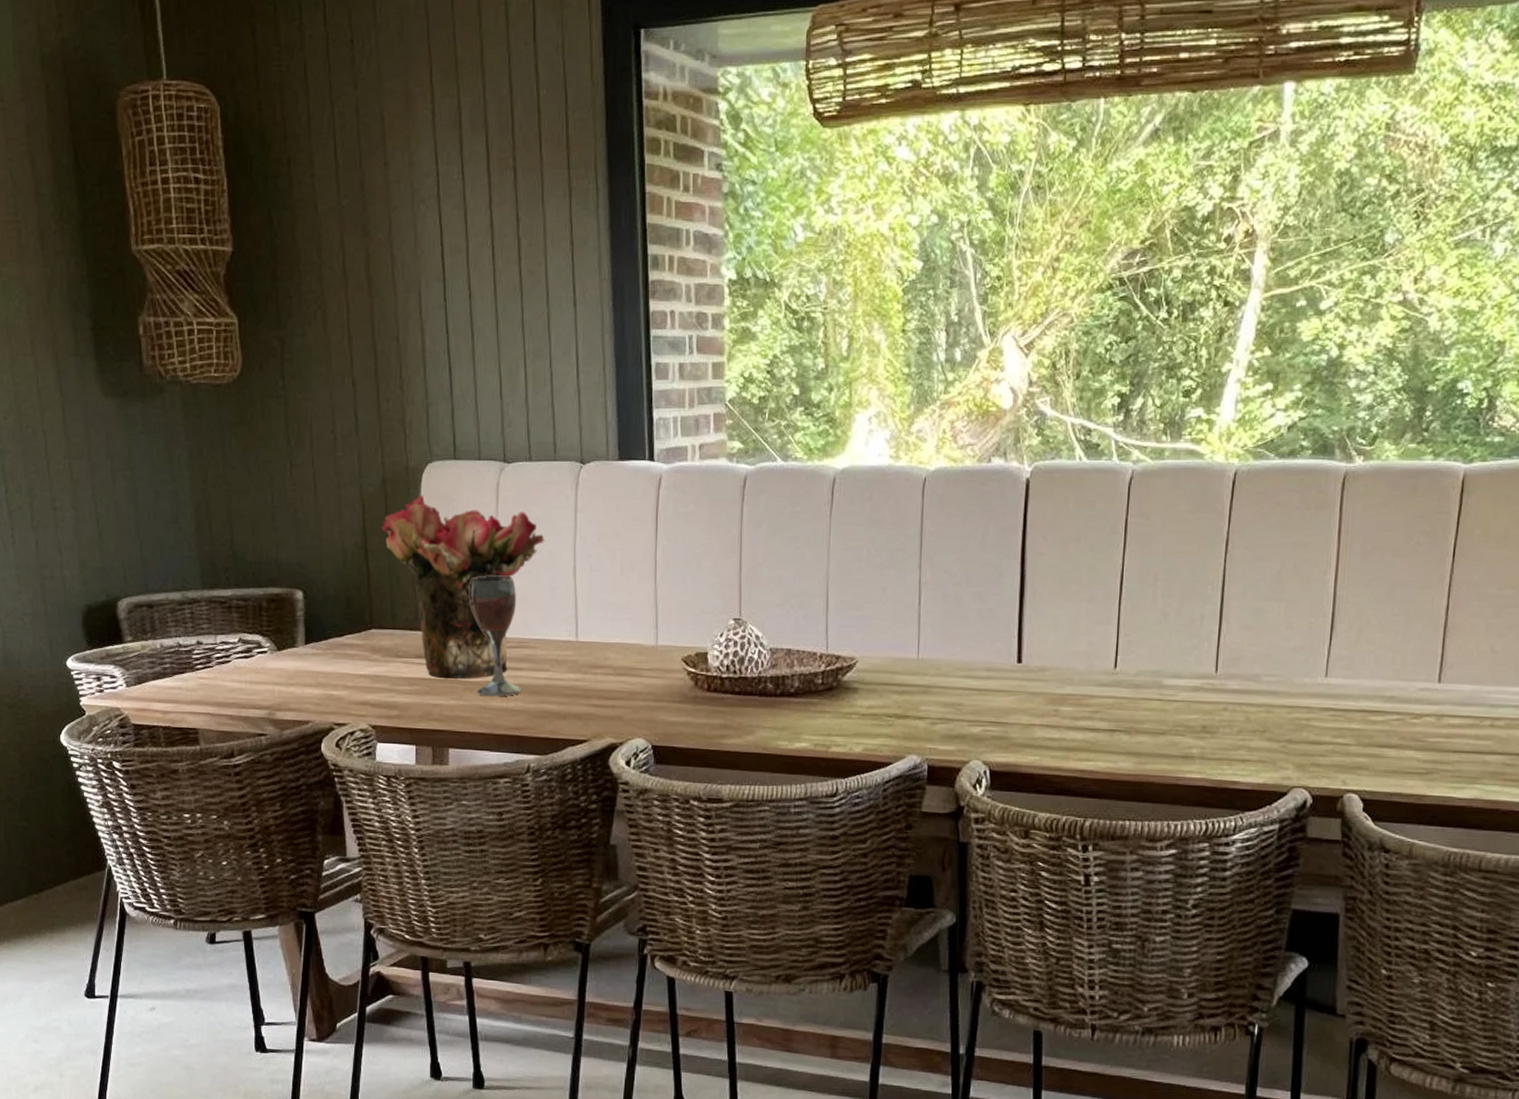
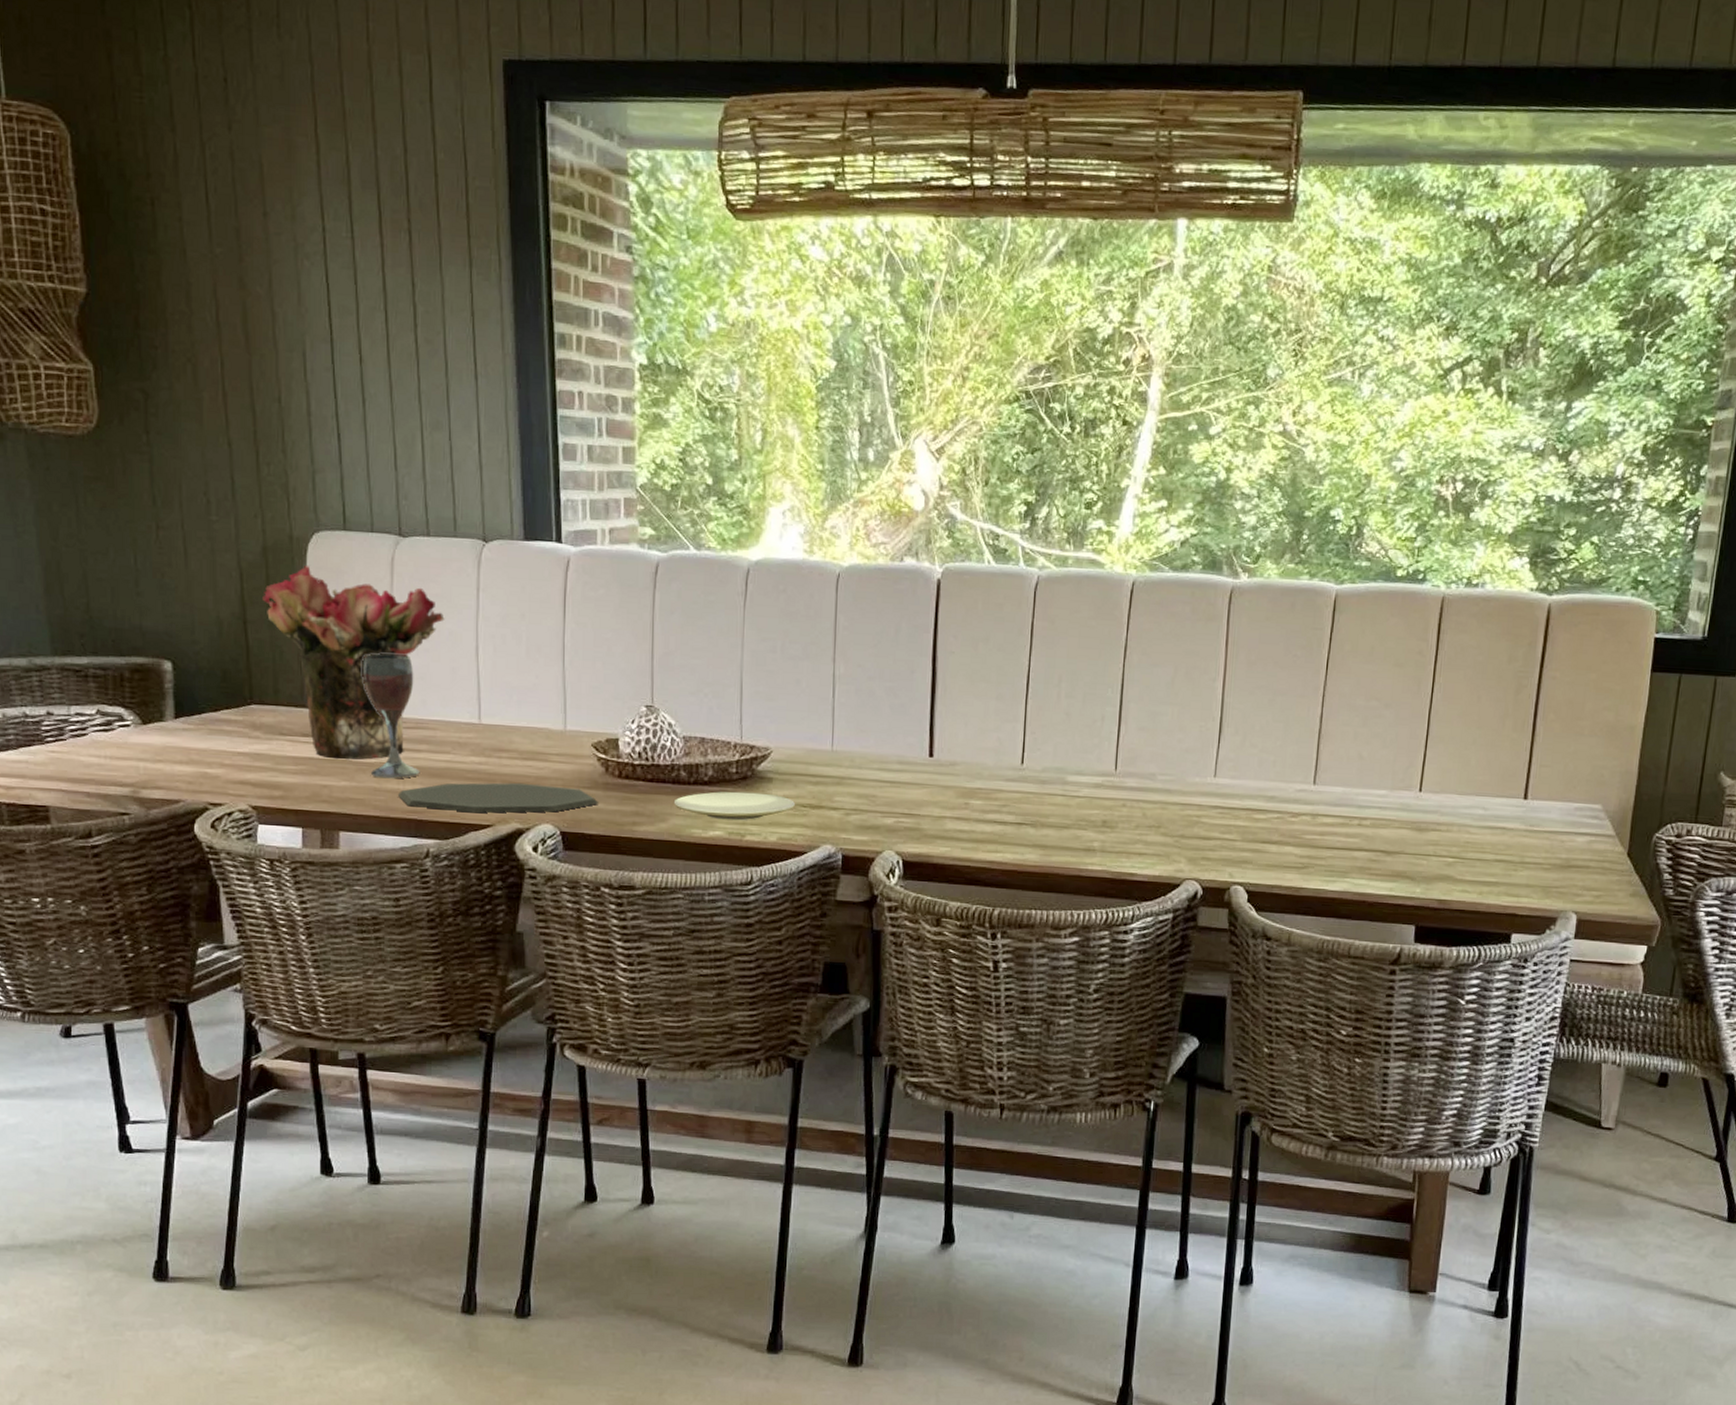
placemat: none [501,698,689,729] -> present [397,782,600,813]
plate: none [760,702,881,732] -> present [673,791,796,821]

